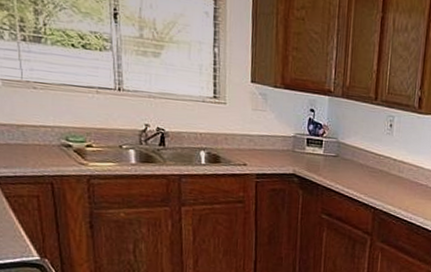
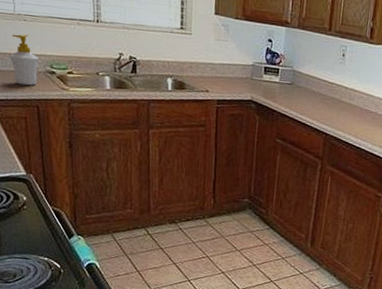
soap bottle: none [17,103,52,161] -> present [9,34,39,86]

